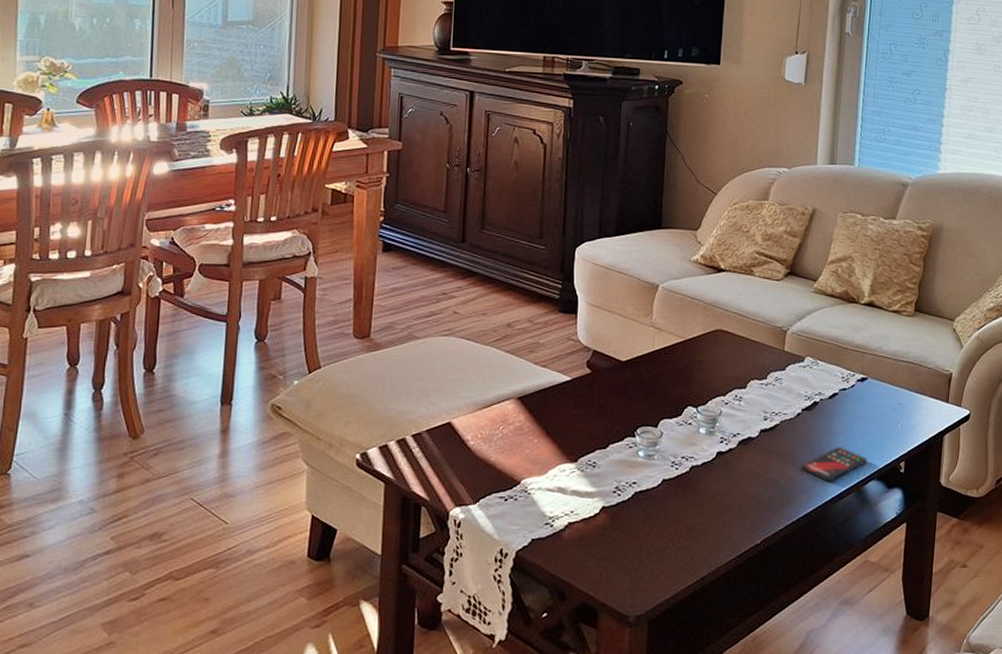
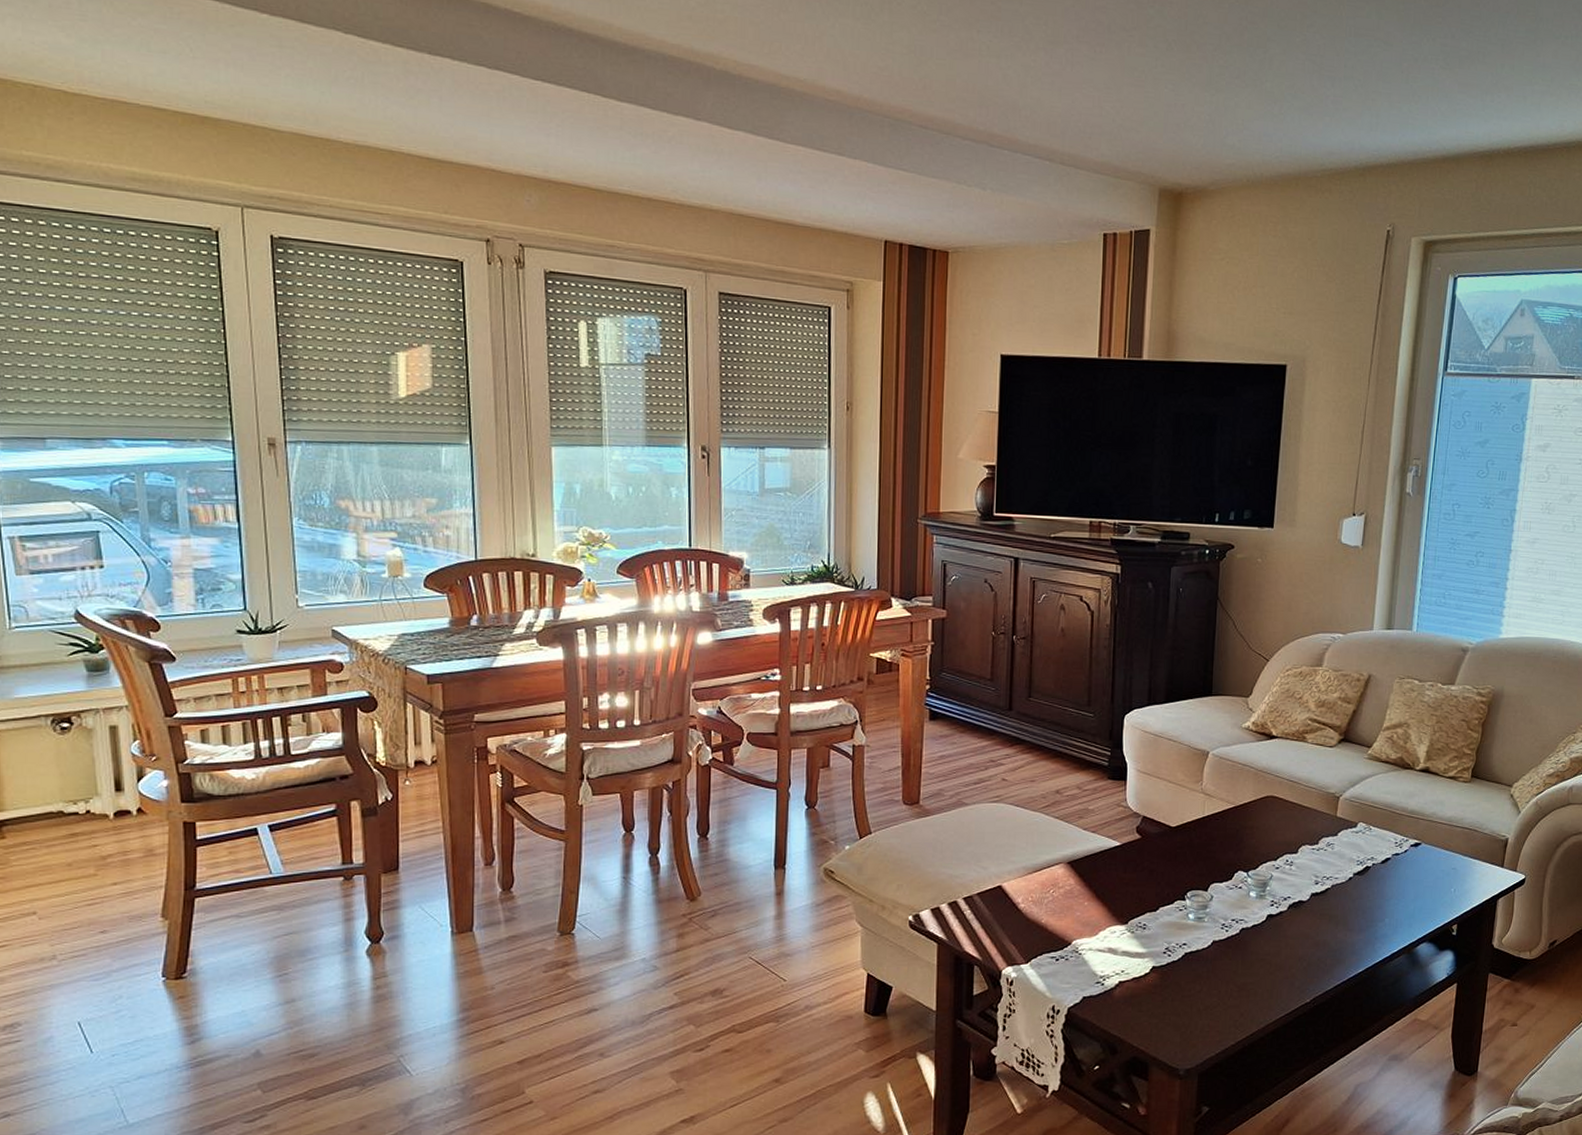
smartphone: present [801,447,867,481] -> none [1352,910,1419,943]

